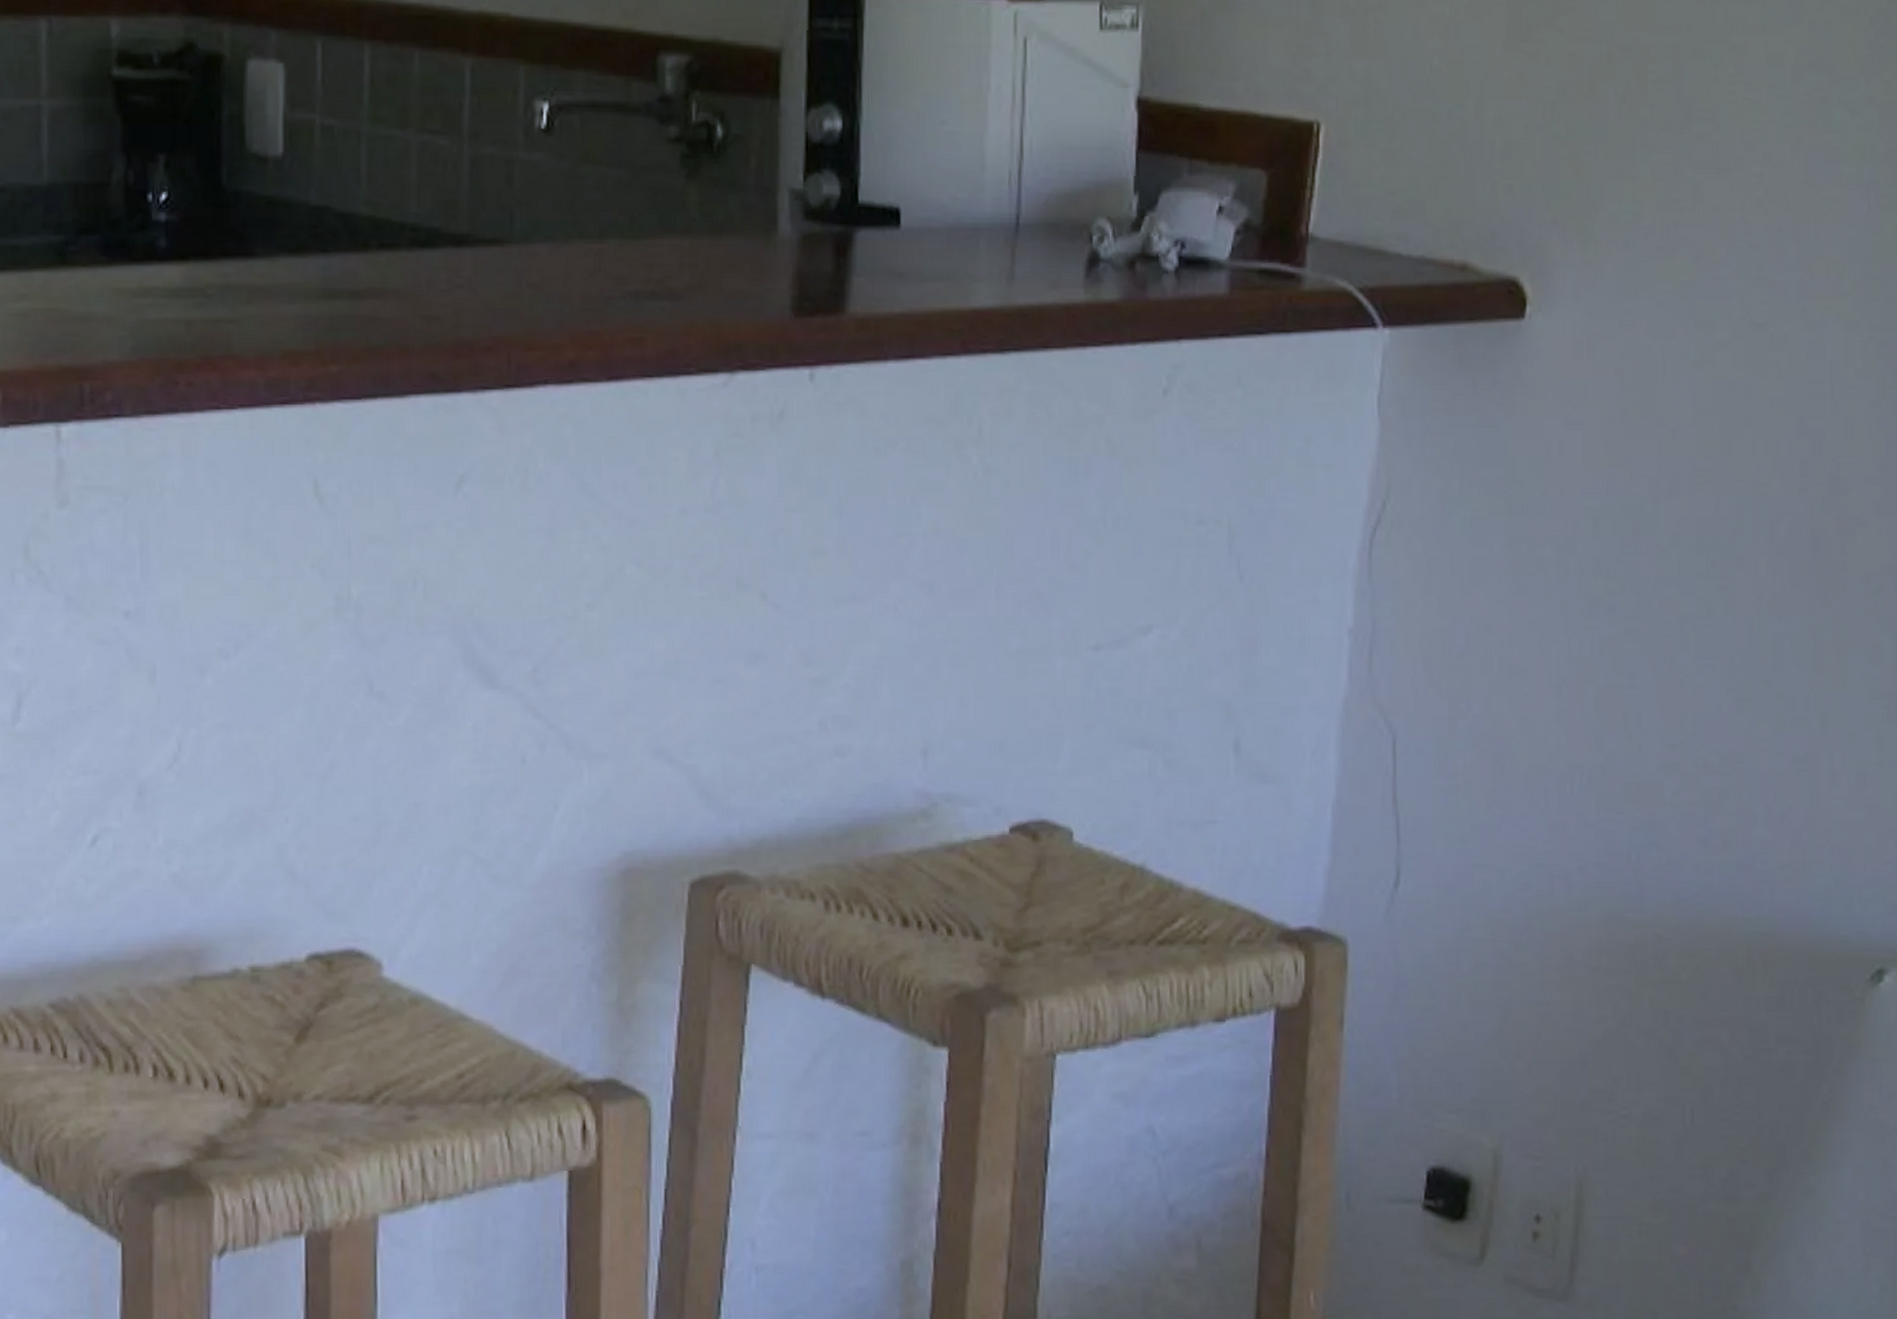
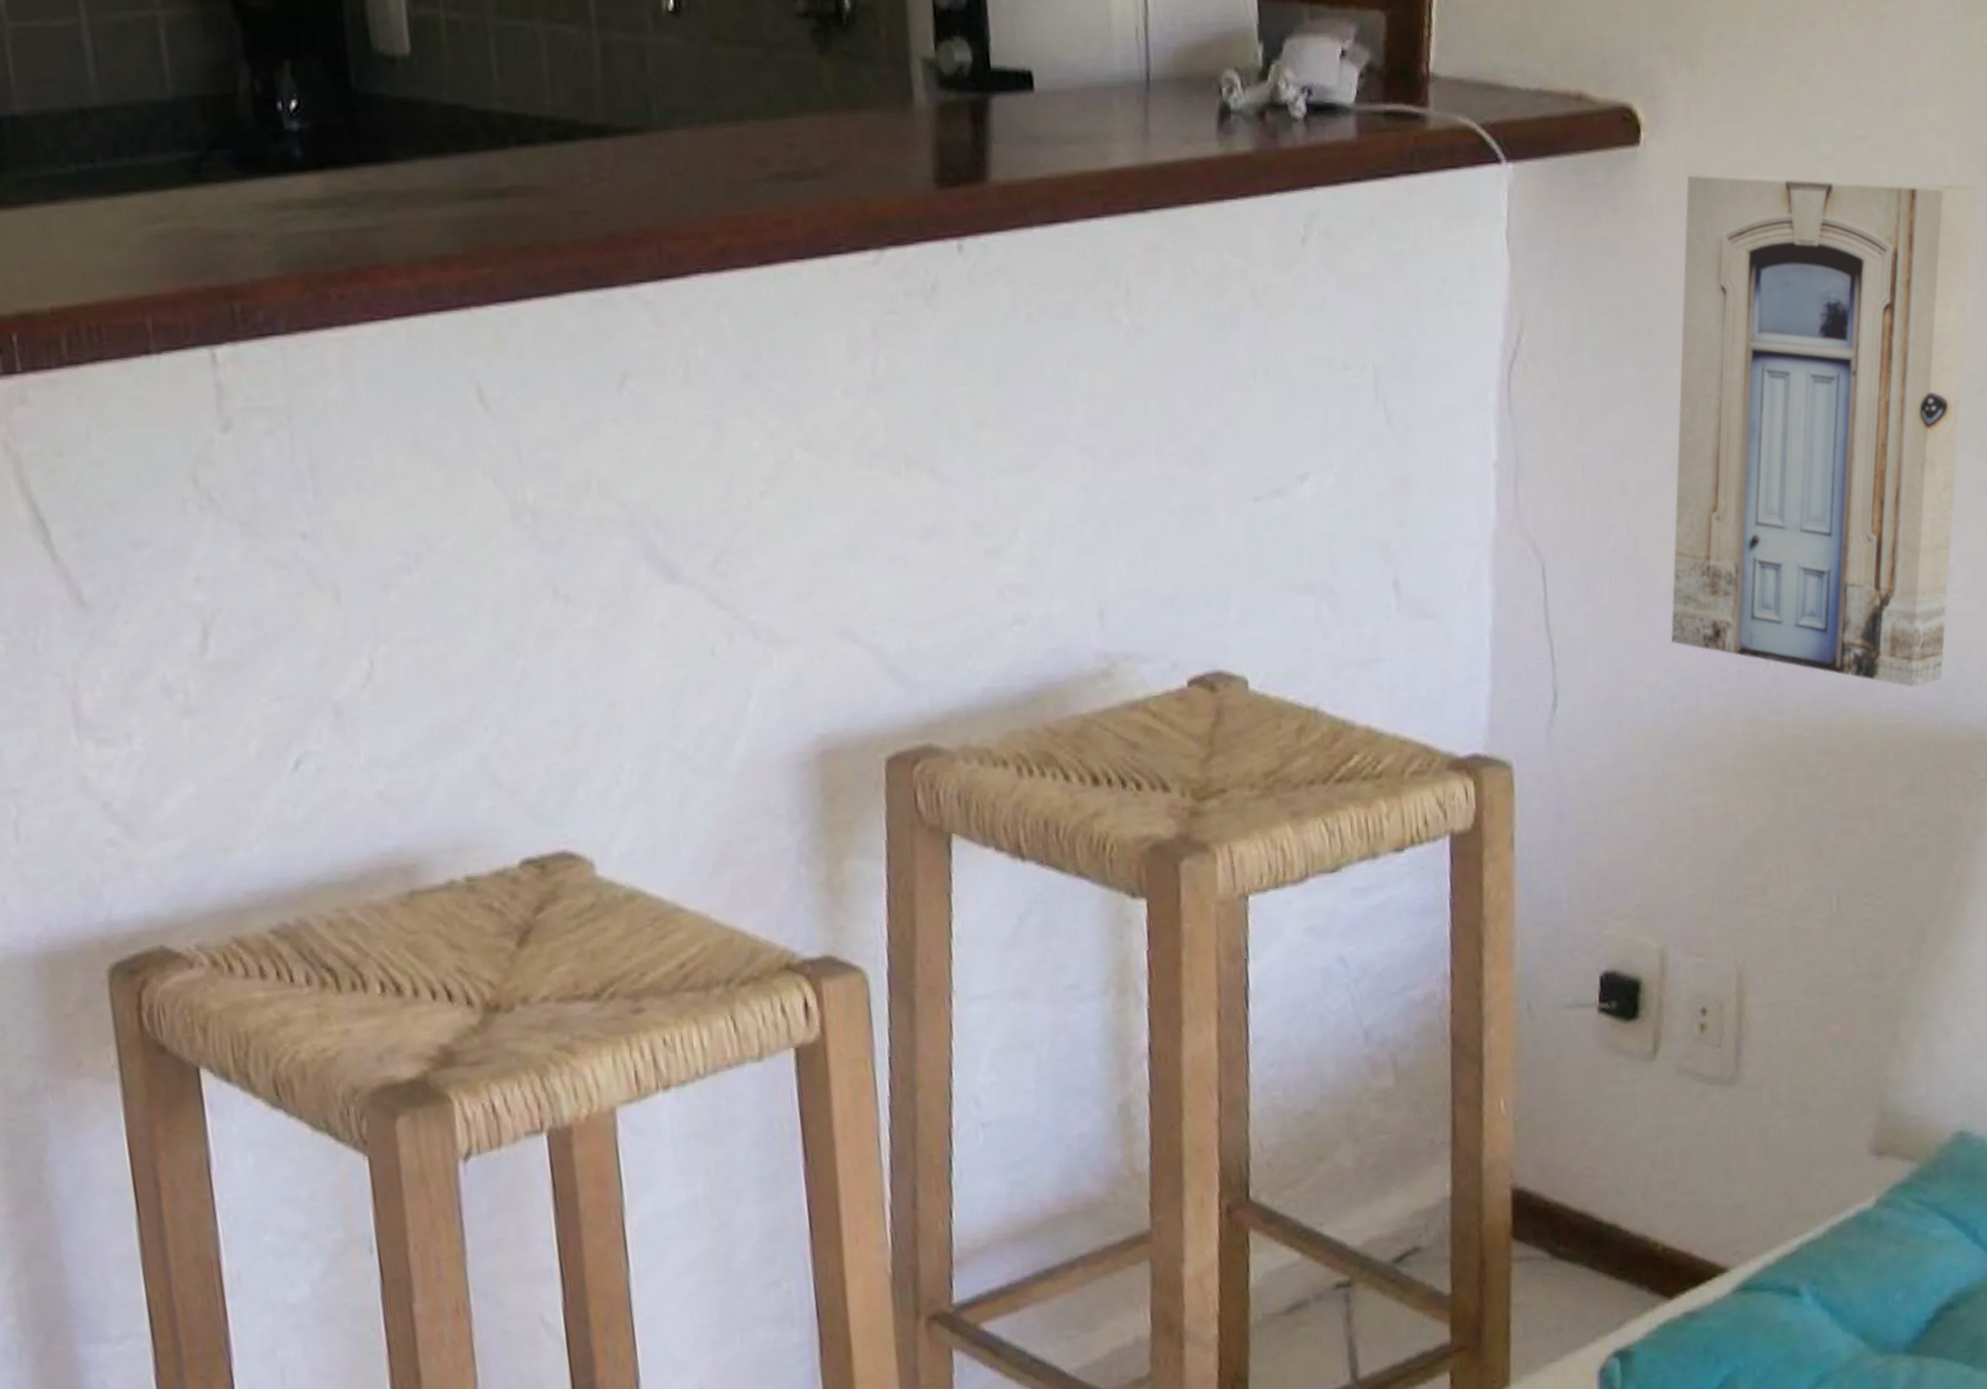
wall art: none [1526,350,1880,895] -> present [1670,172,1974,688]

